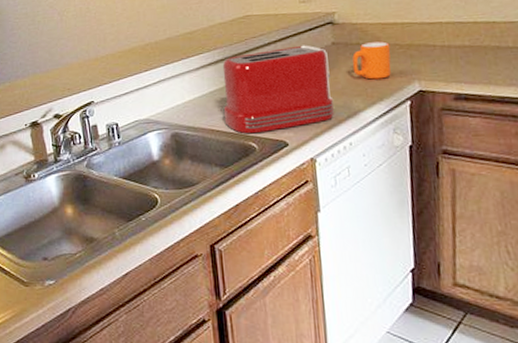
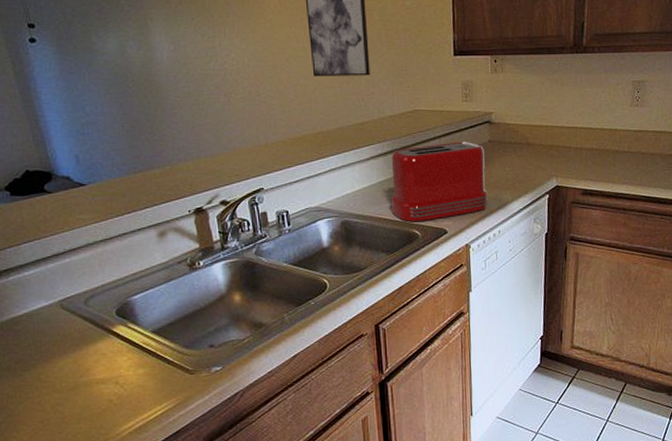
mug: present [352,41,392,80] -> none [504,141,536,175]

